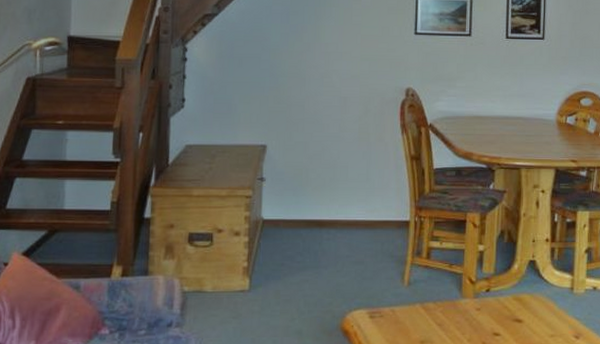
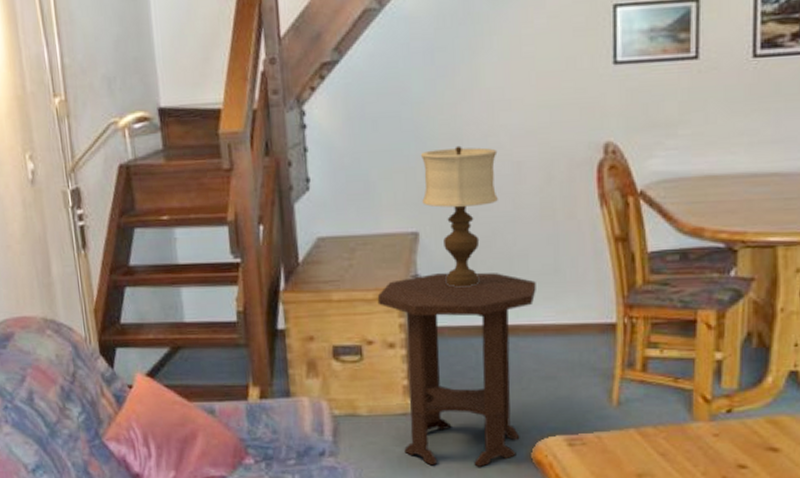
side table: none [229,178,352,336] -> present [377,272,536,467]
table lamp: none [271,82,330,188] -> present [420,145,498,286]

